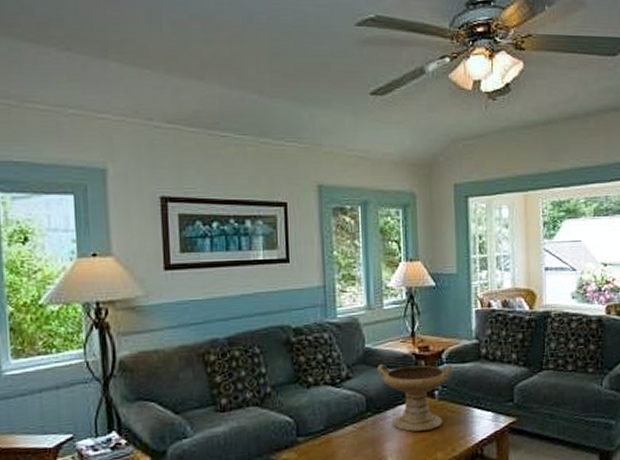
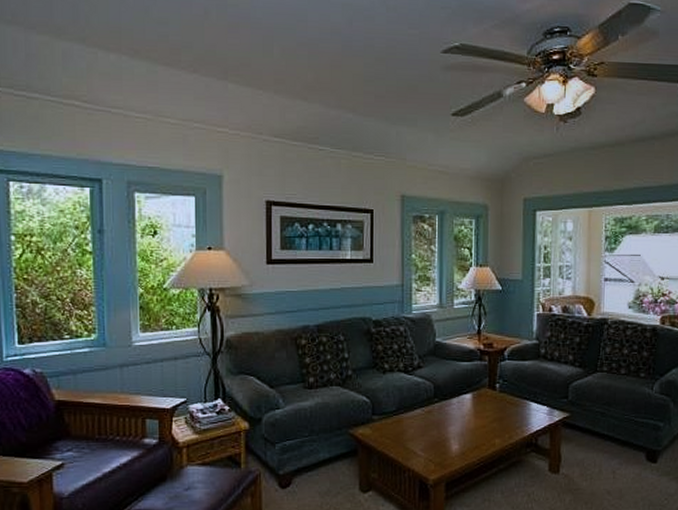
decorative bowl: present [376,364,453,432] -> none [445,357,514,418]

